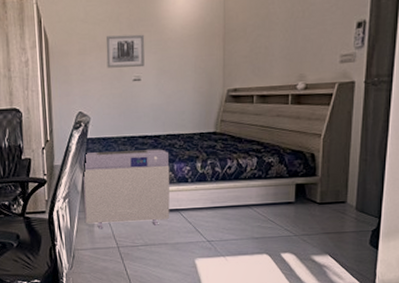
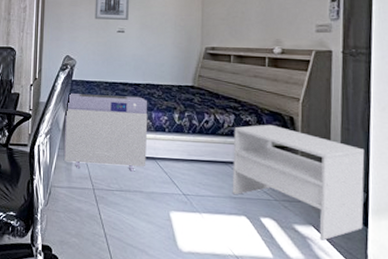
nightstand: none [254,163,380,266] -> present [232,124,365,241]

